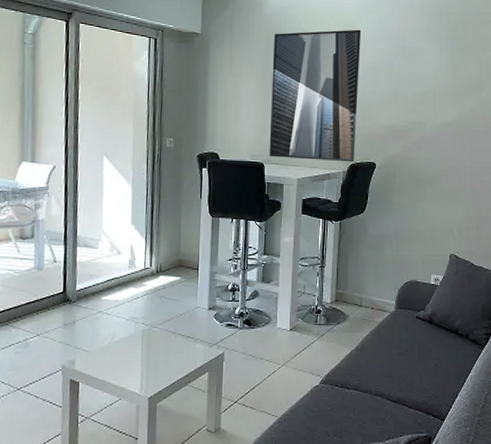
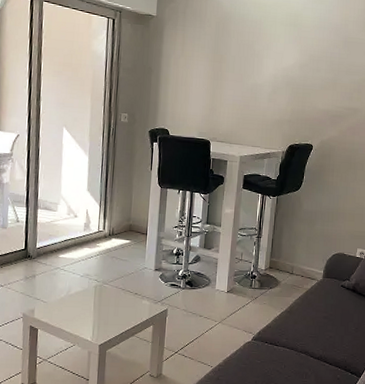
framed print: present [269,29,362,162] -> none [215,18,307,144]

